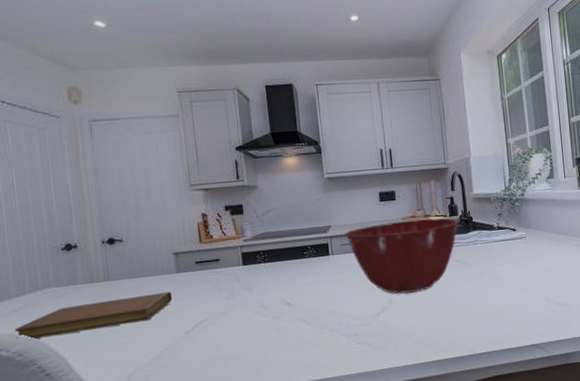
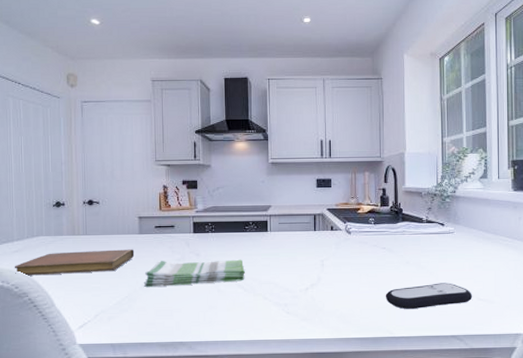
dish towel: none [186,289,308,335] -> present [143,259,245,288]
mixing bowl: present [345,218,459,294] -> none [283,206,389,274]
remote control: none [462,290,549,324] -> present [385,283,472,310]

